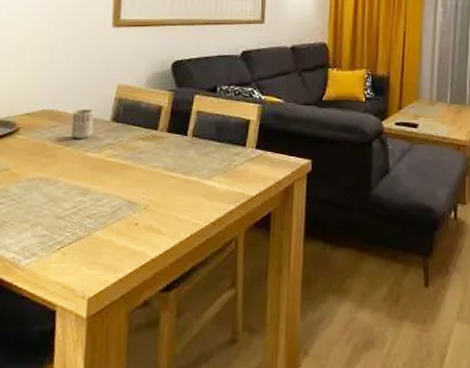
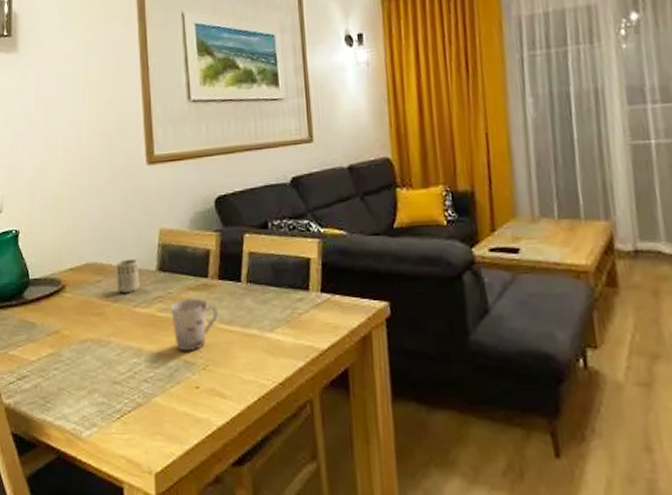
cup: none [120,148,163,193] -> present [171,299,218,352]

